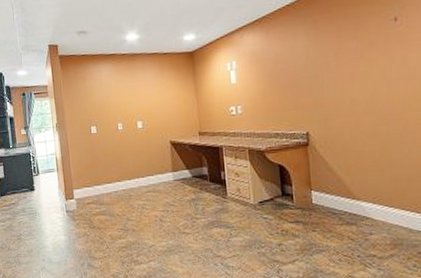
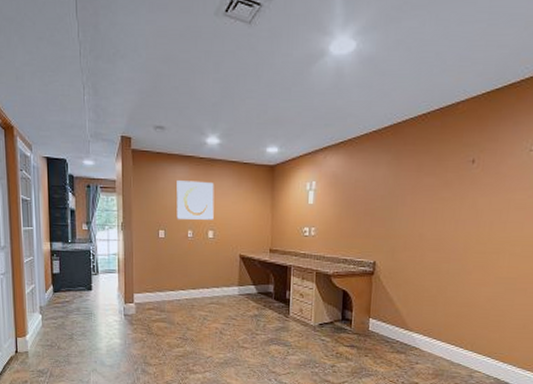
wall art: none [103,75,141,114] -> present [176,181,214,220]

